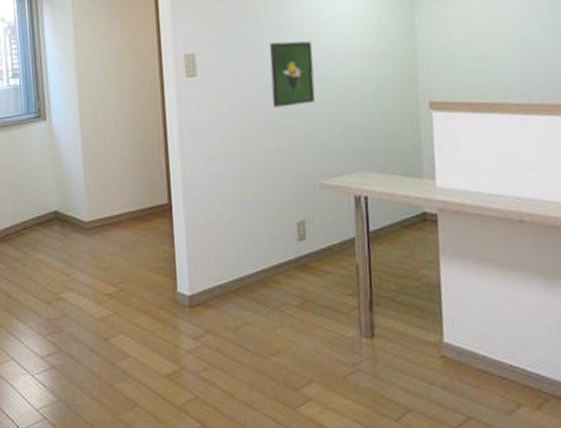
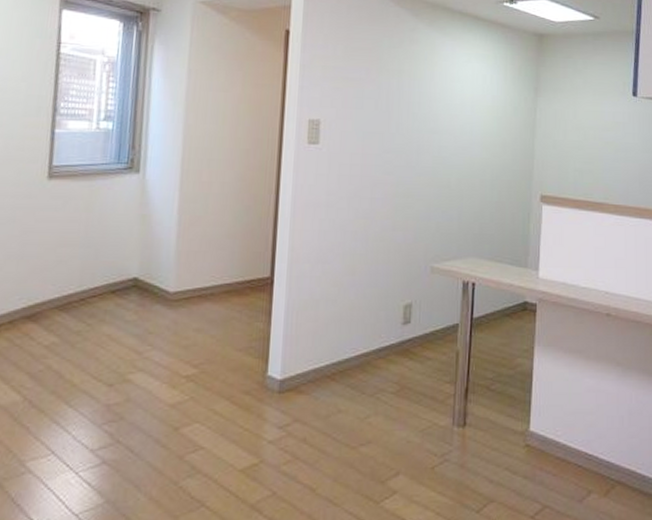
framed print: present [270,41,315,108] -> none [394,119,440,186]

